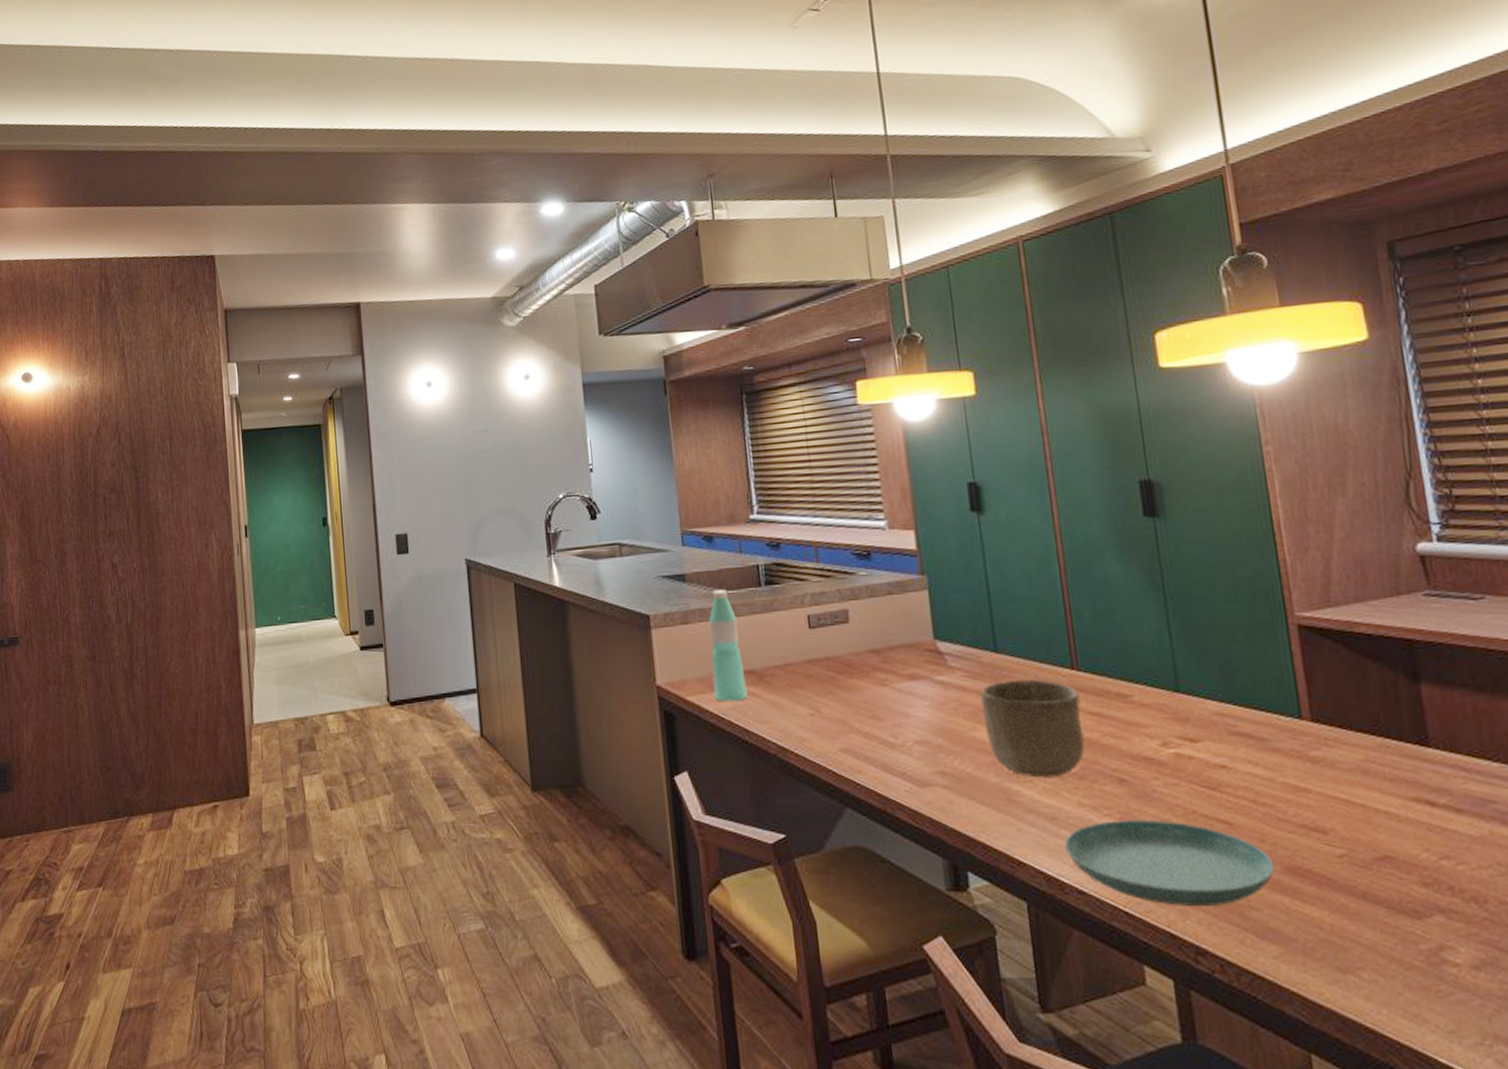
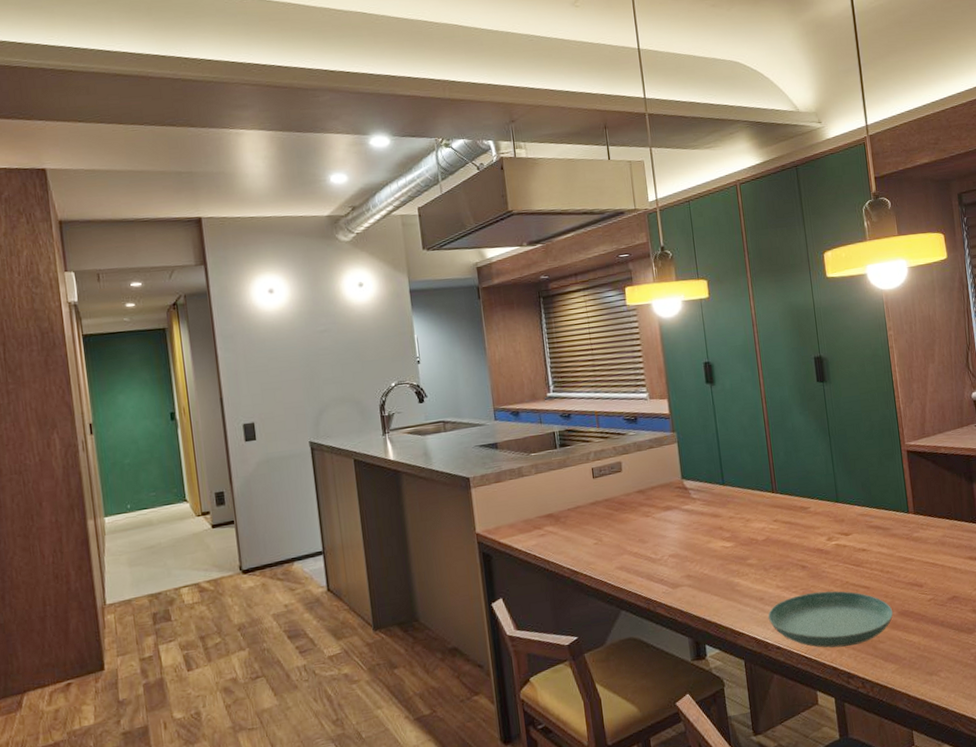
water bottle: present [708,590,748,702] -> none [516,453,548,541]
bowl: present [980,678,1085,778] -> none [713,501,781,572]

